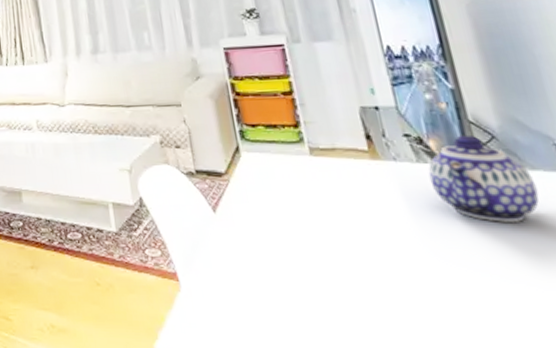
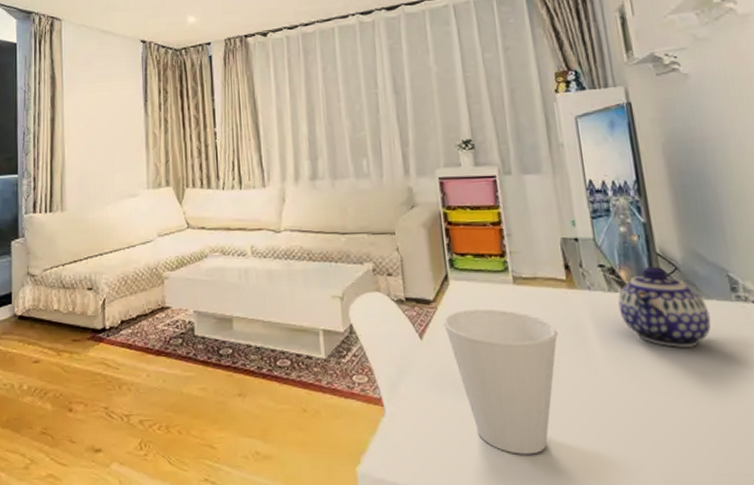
cup: none [236,181,364,335] -> present [443,308,559,455]

